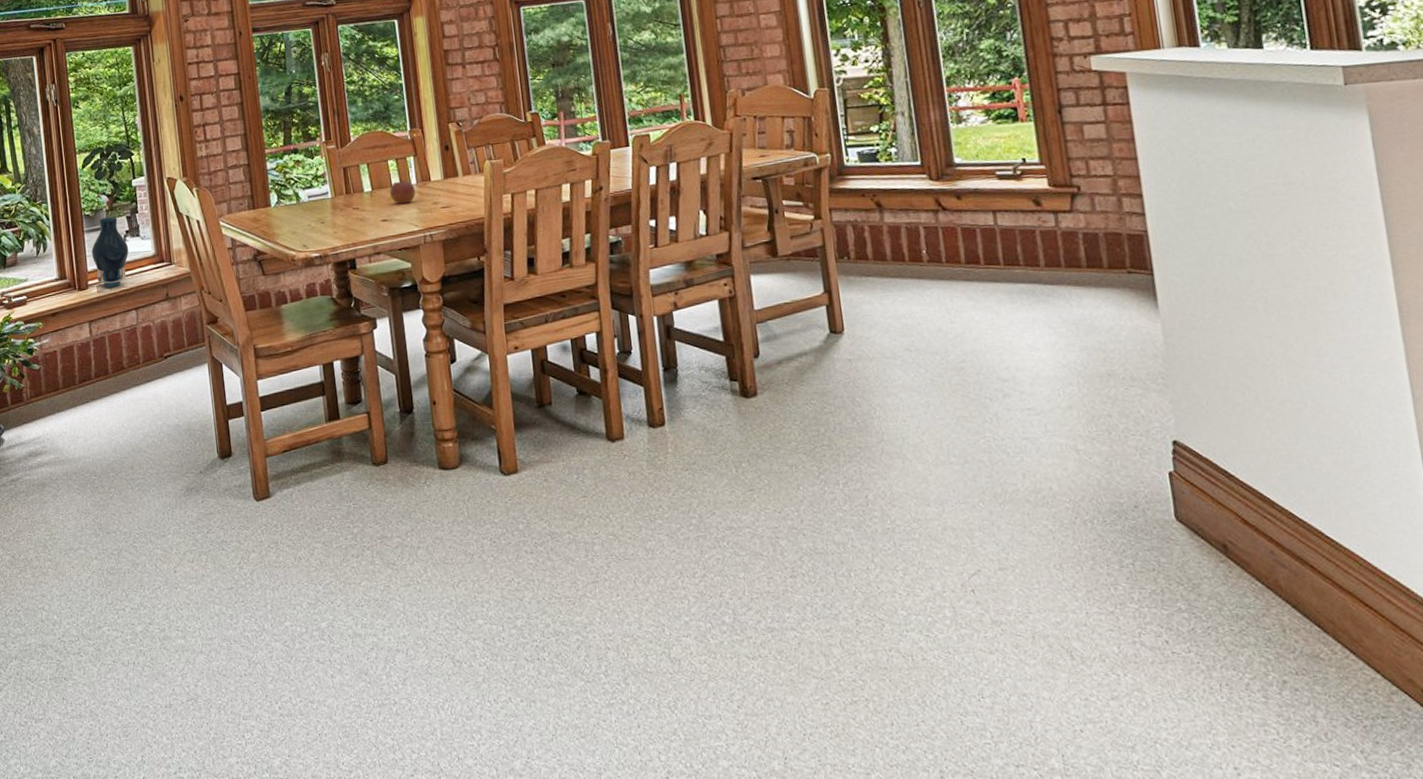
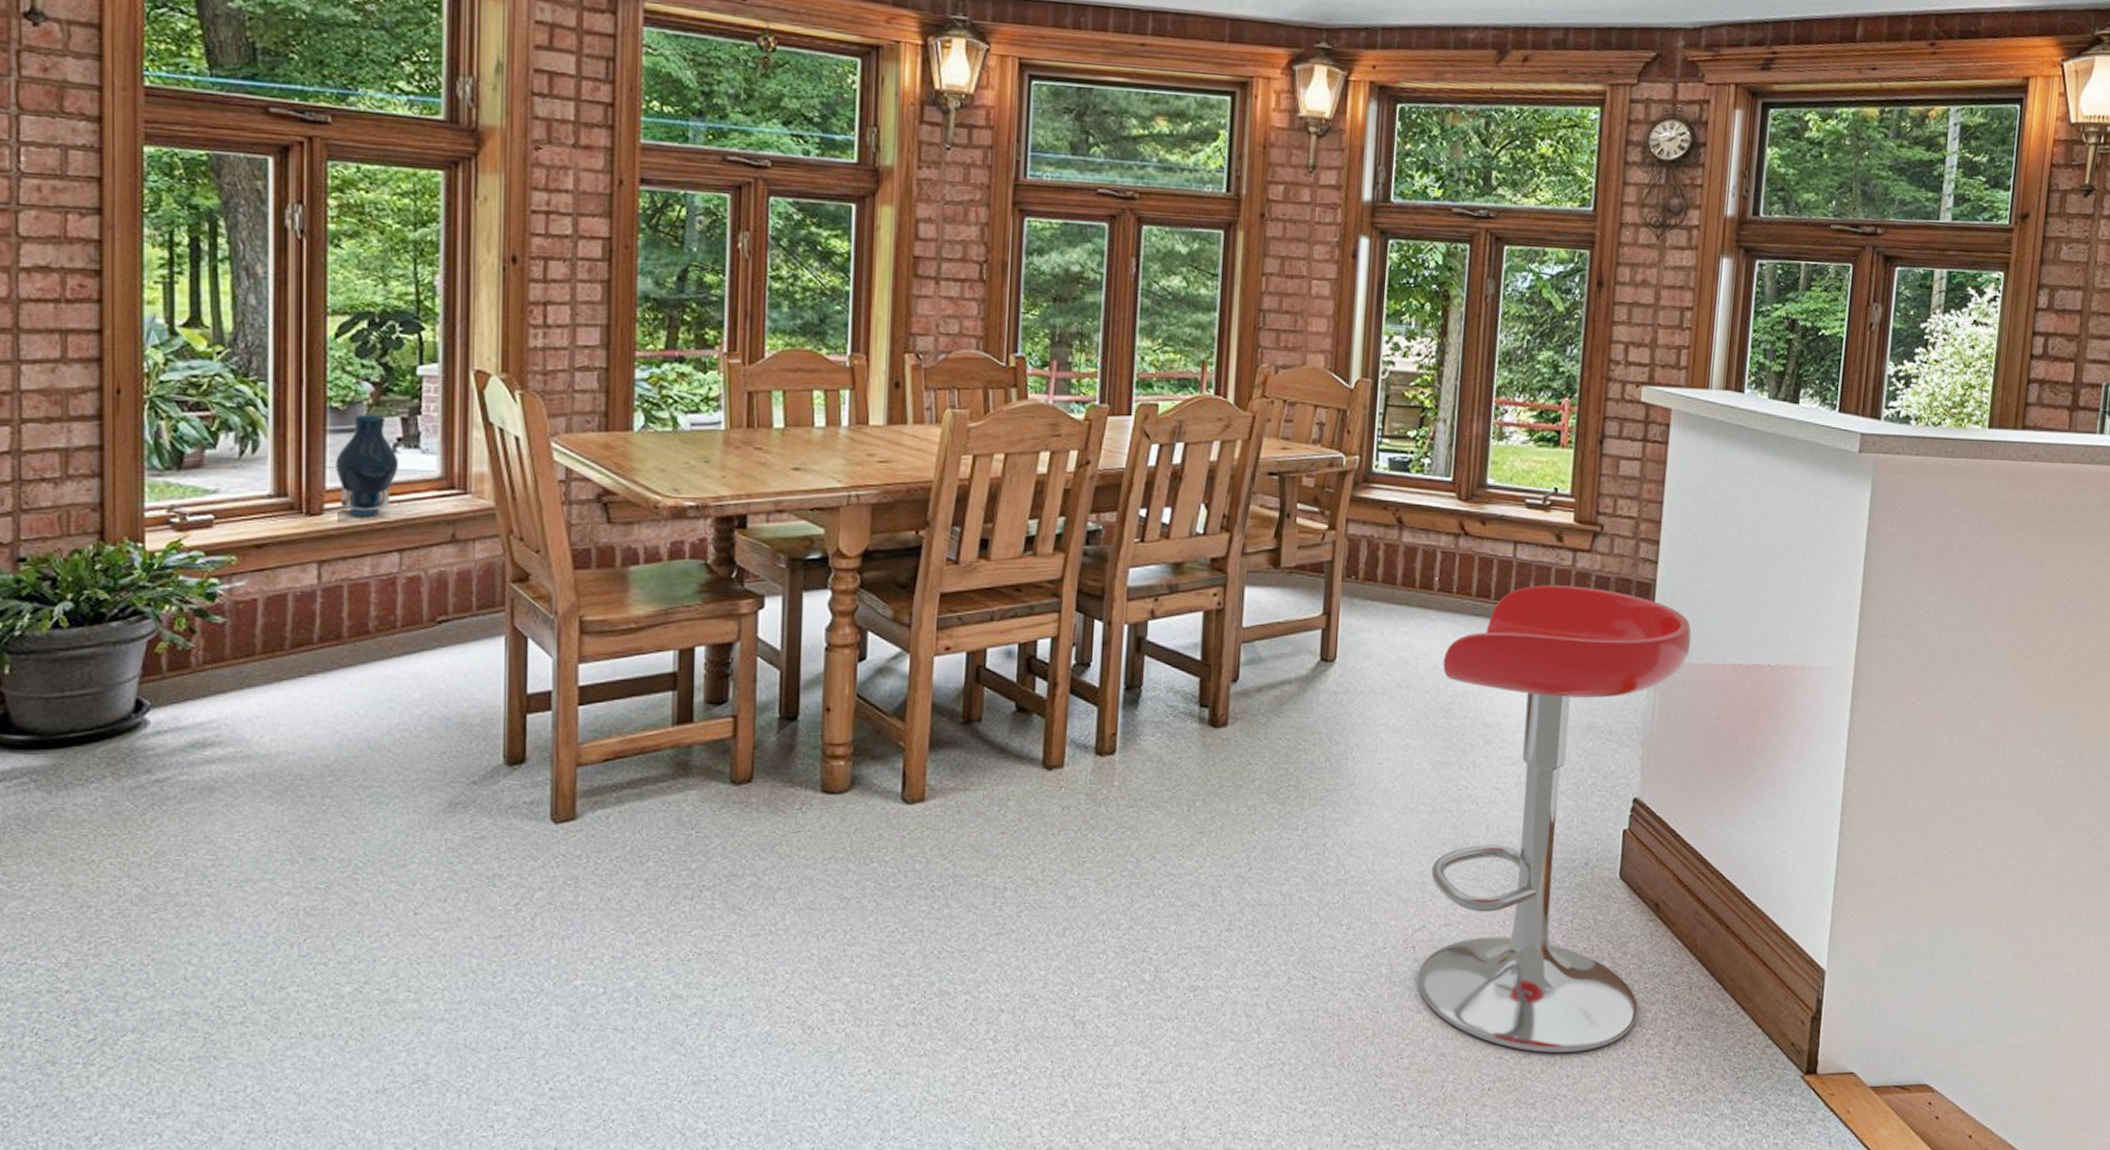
fruit: present [389,178,416,204] -> none [808,417,845,450]
bar stool: none [946,244,1229,695] -> present [1417,585,1692,1053]

